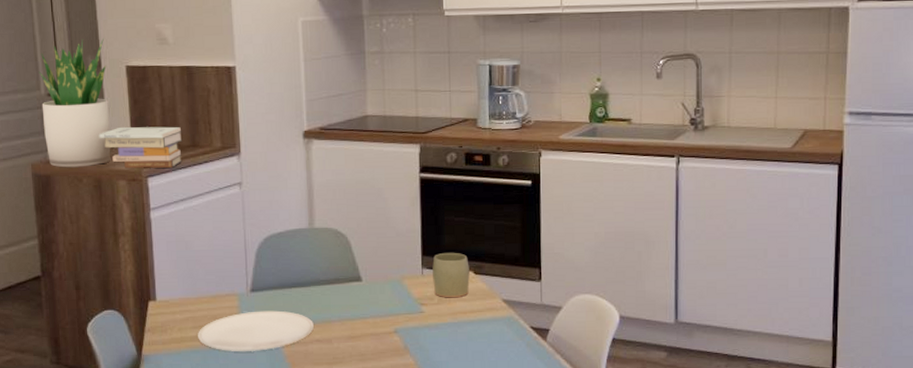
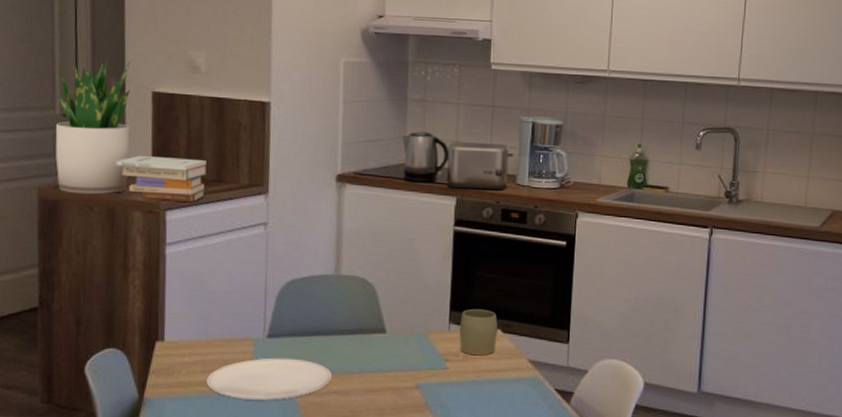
kettle: none [363,83,409,134] -> present [402,131,449,183]
toaster: none [407,89,473,136] -> present [446,142,514,191]

